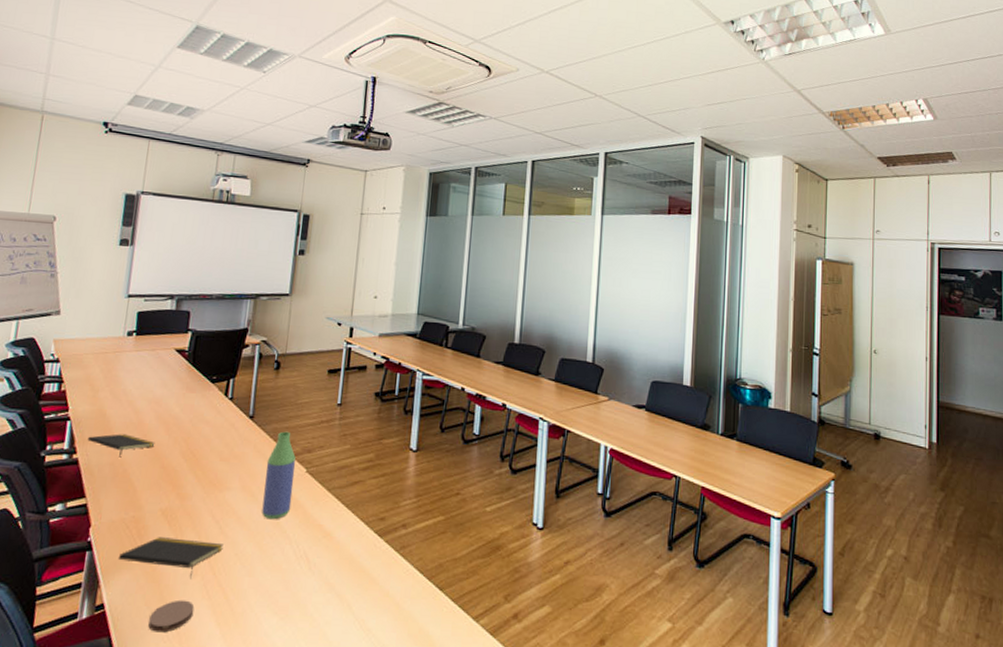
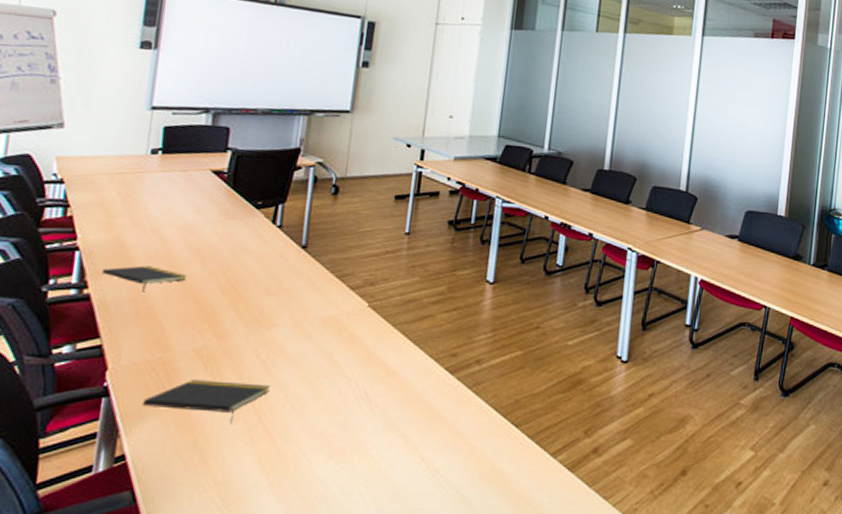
coaster: present [148,599,195,633] -> none [180,447,236,483]
bottle: present [261,431,296,520] -> none [315,262,356,358]

